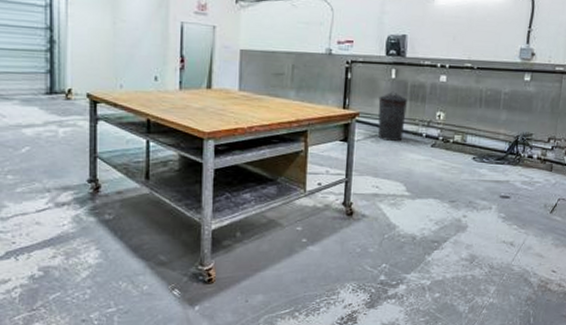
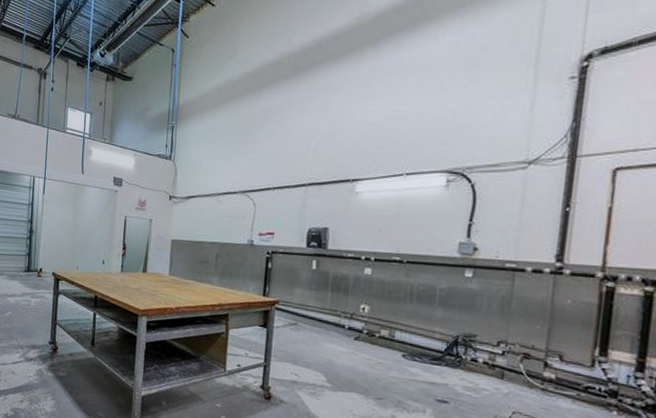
trash can: present [377,91,407,141] -> none [297,282,329,331]

